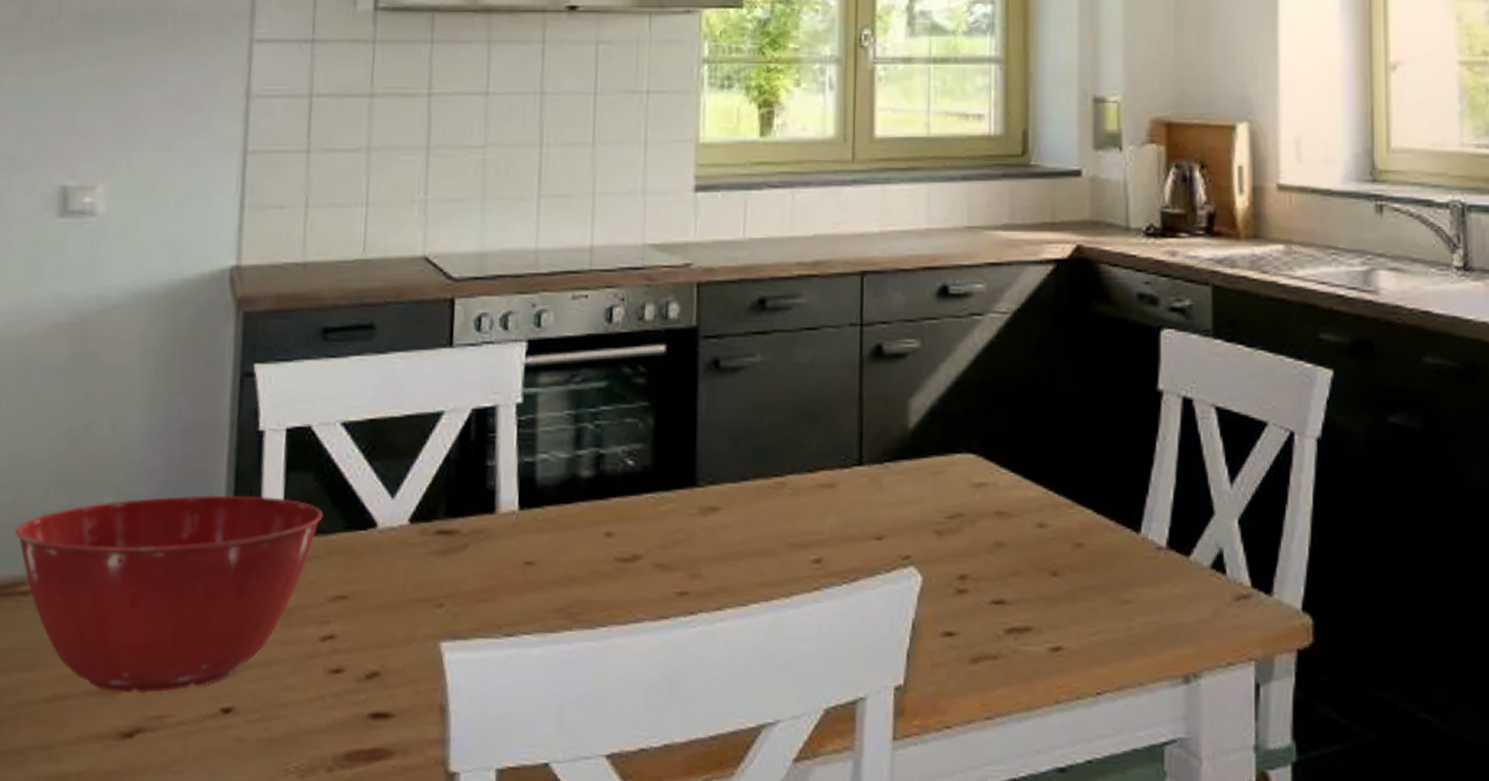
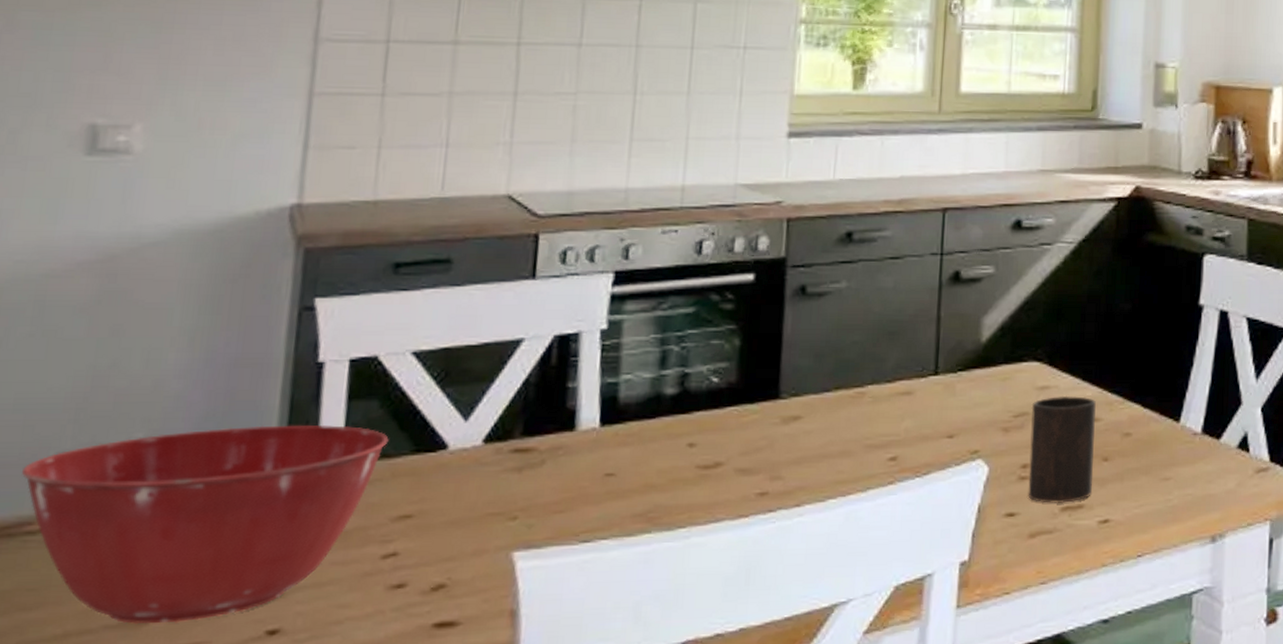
cup: none [967,495,1041,624] -> present [1028,395,1096,504]

